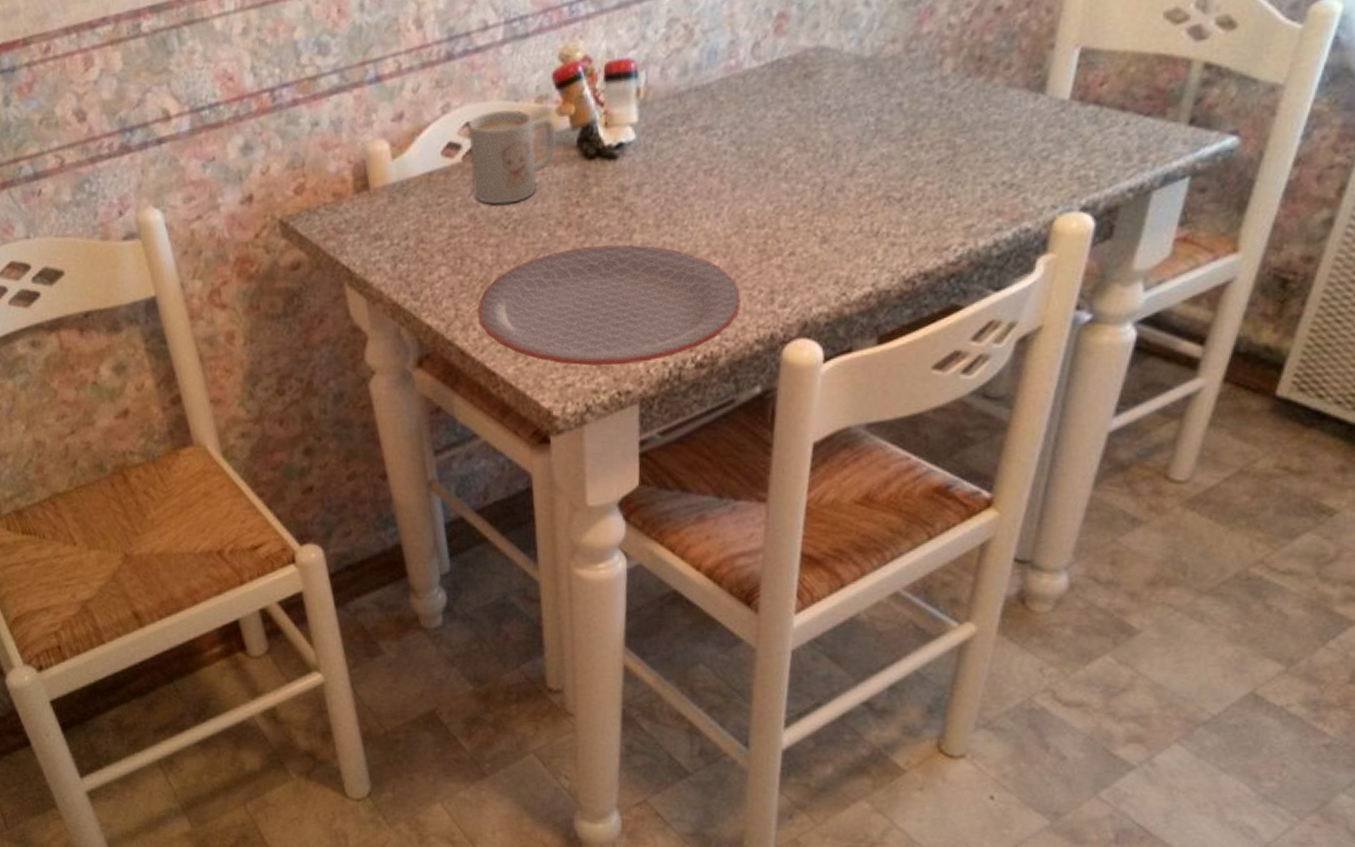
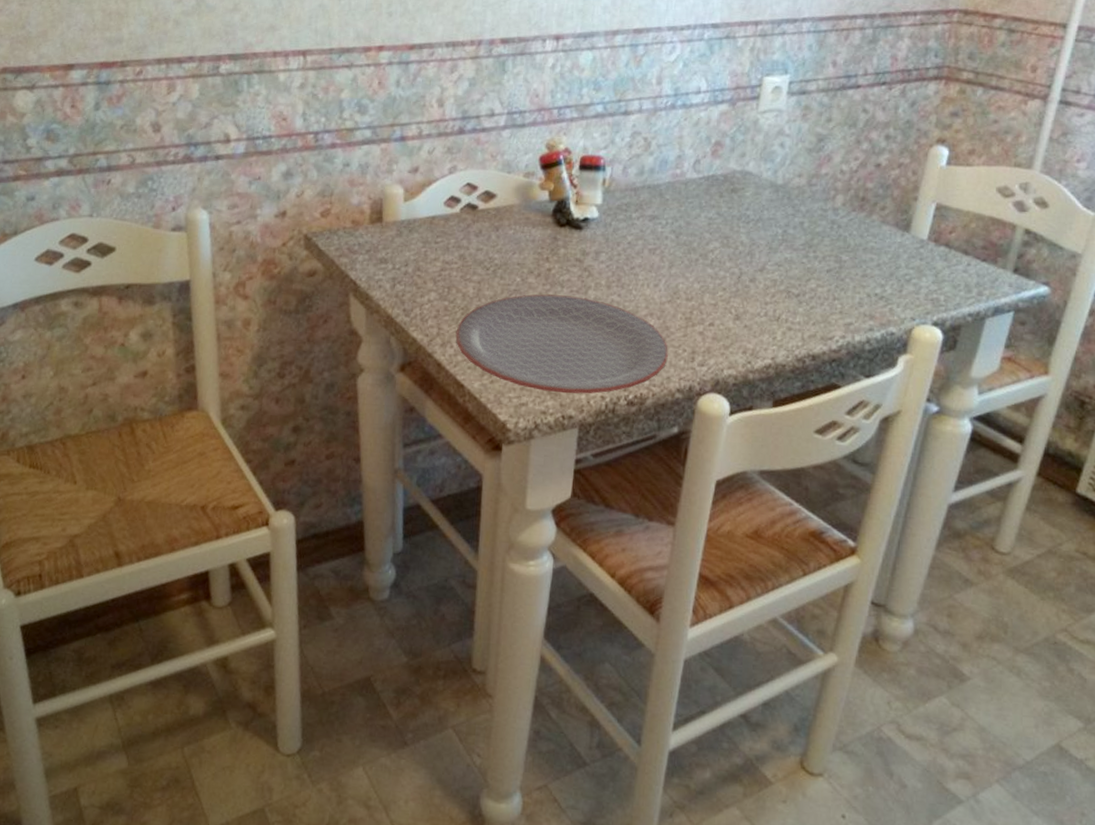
mug: present [468,109,556,205] -> none [465,178,537,251]

